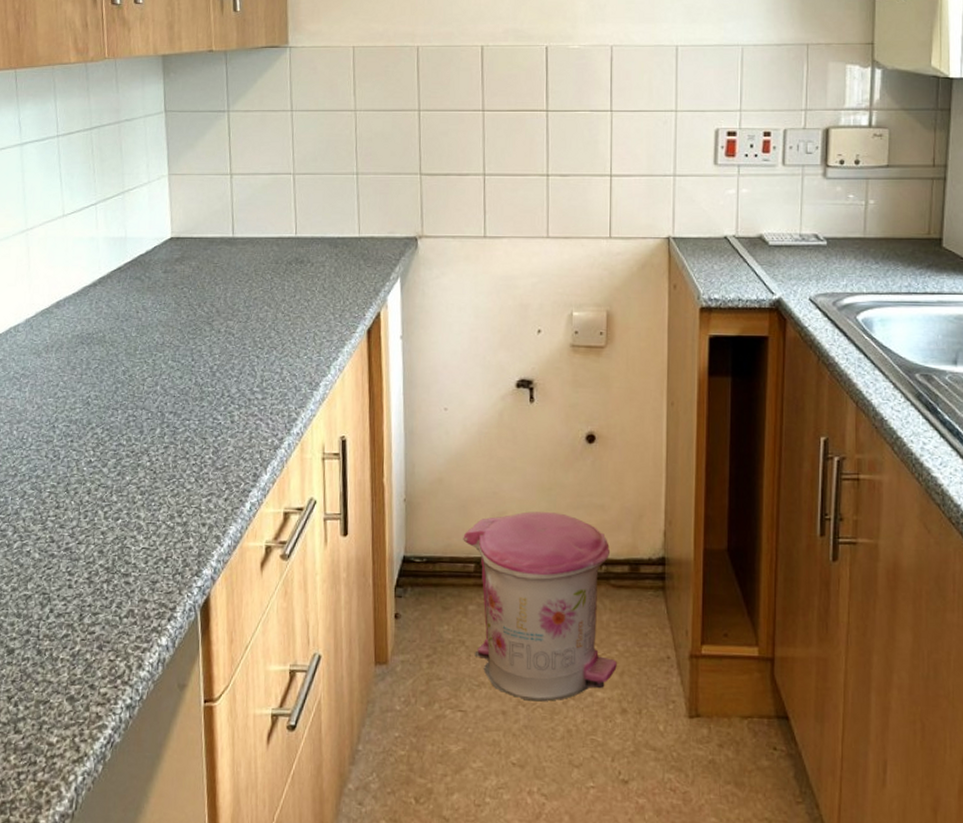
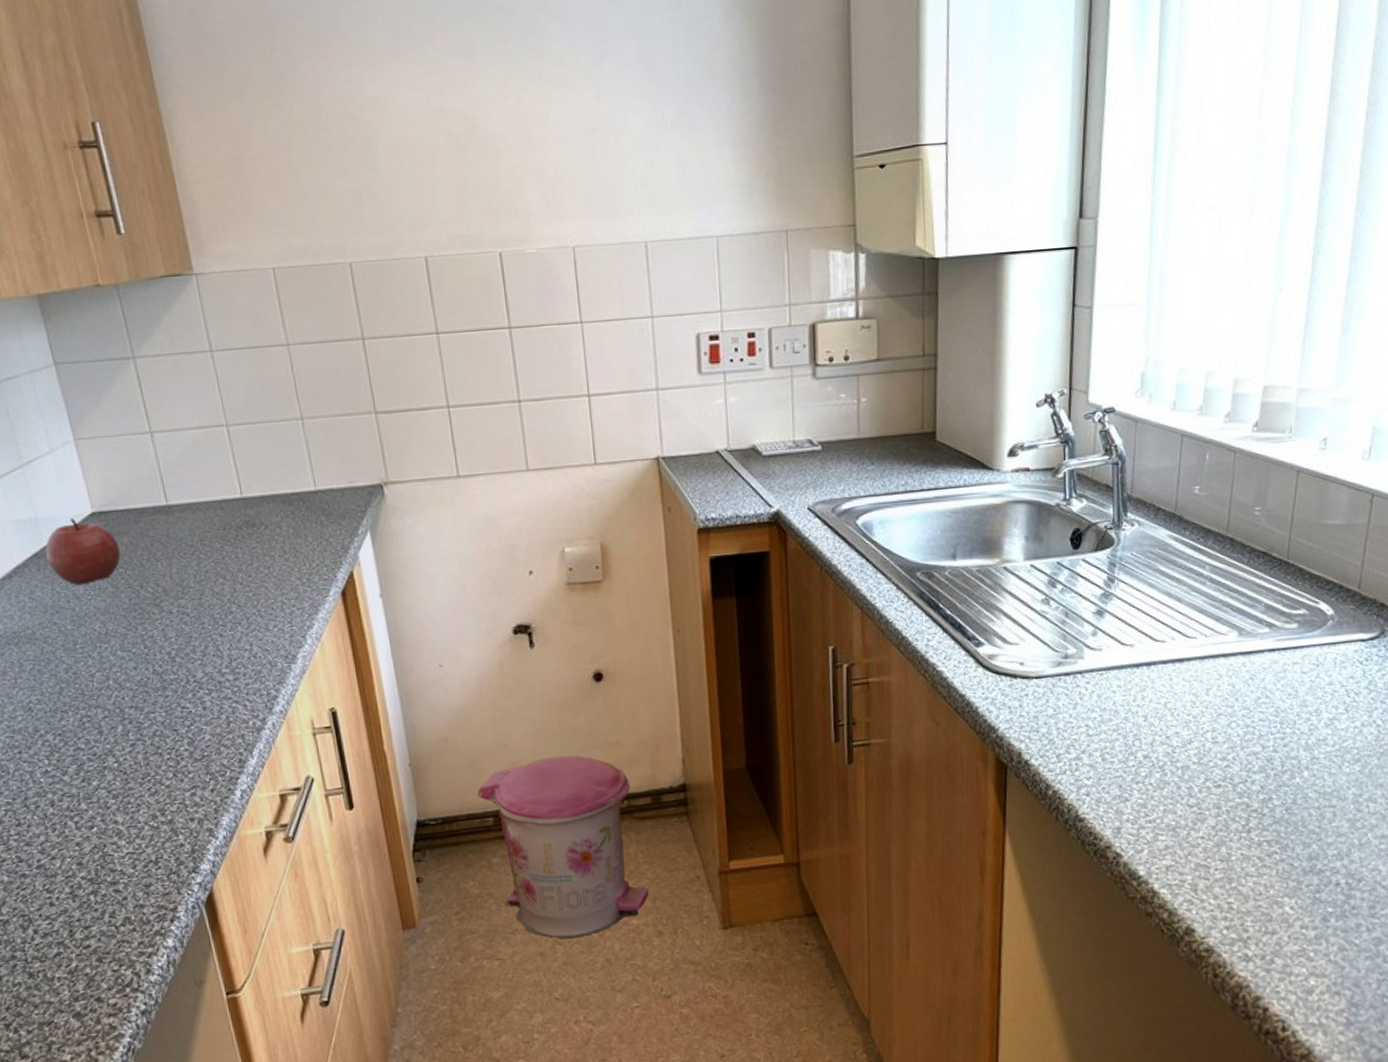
fruit: none [127,240,188,299] -> present [45,518,121,585]

